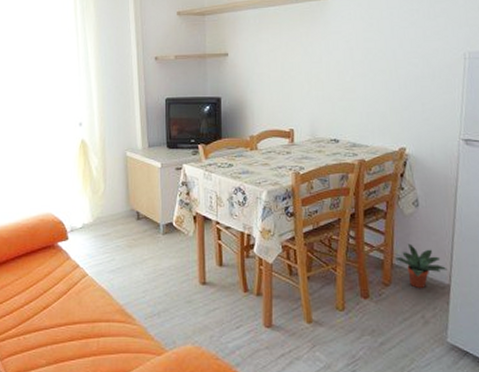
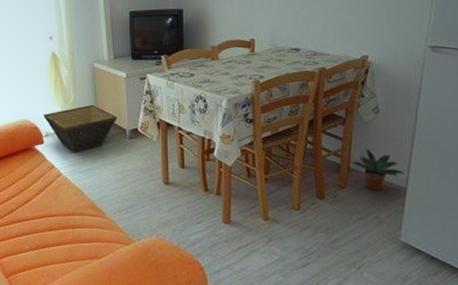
basket: none [69,196,151,251] -> present [43,104,117,153]

